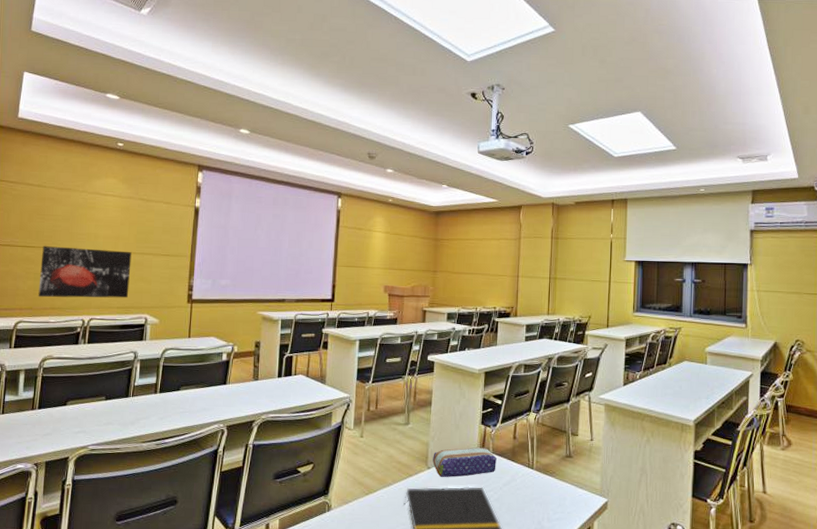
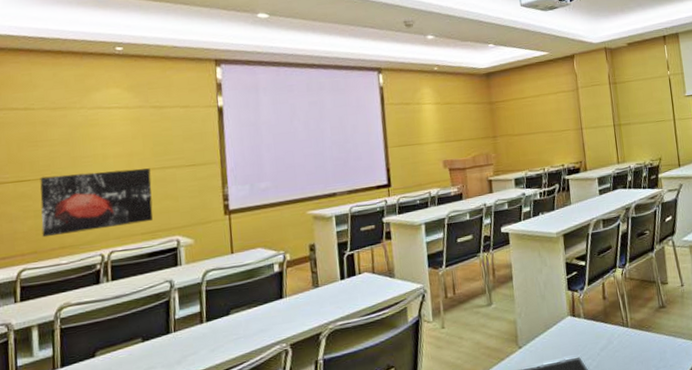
pencil case: present [433,447,497,477] -> none [522,314,591,355]

